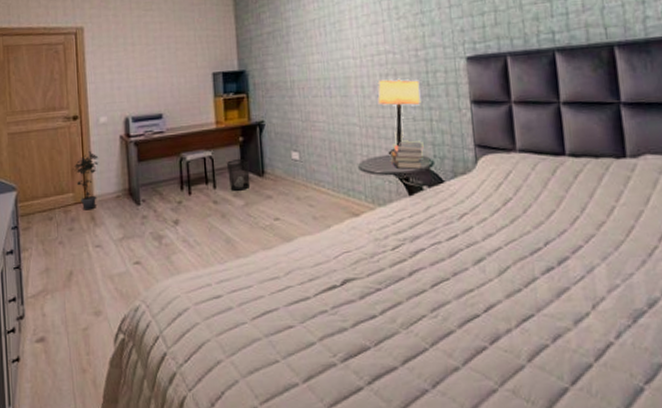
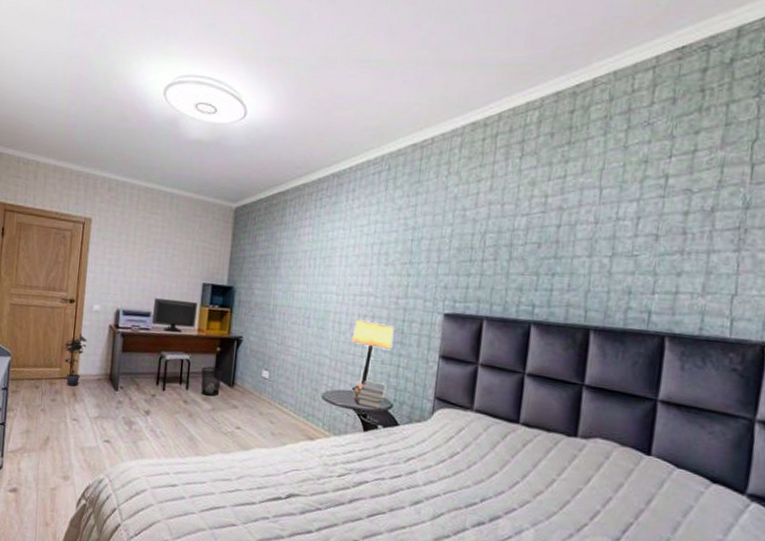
computer monitor: none [164,94,212,130] -> present [151,298,198,332]

